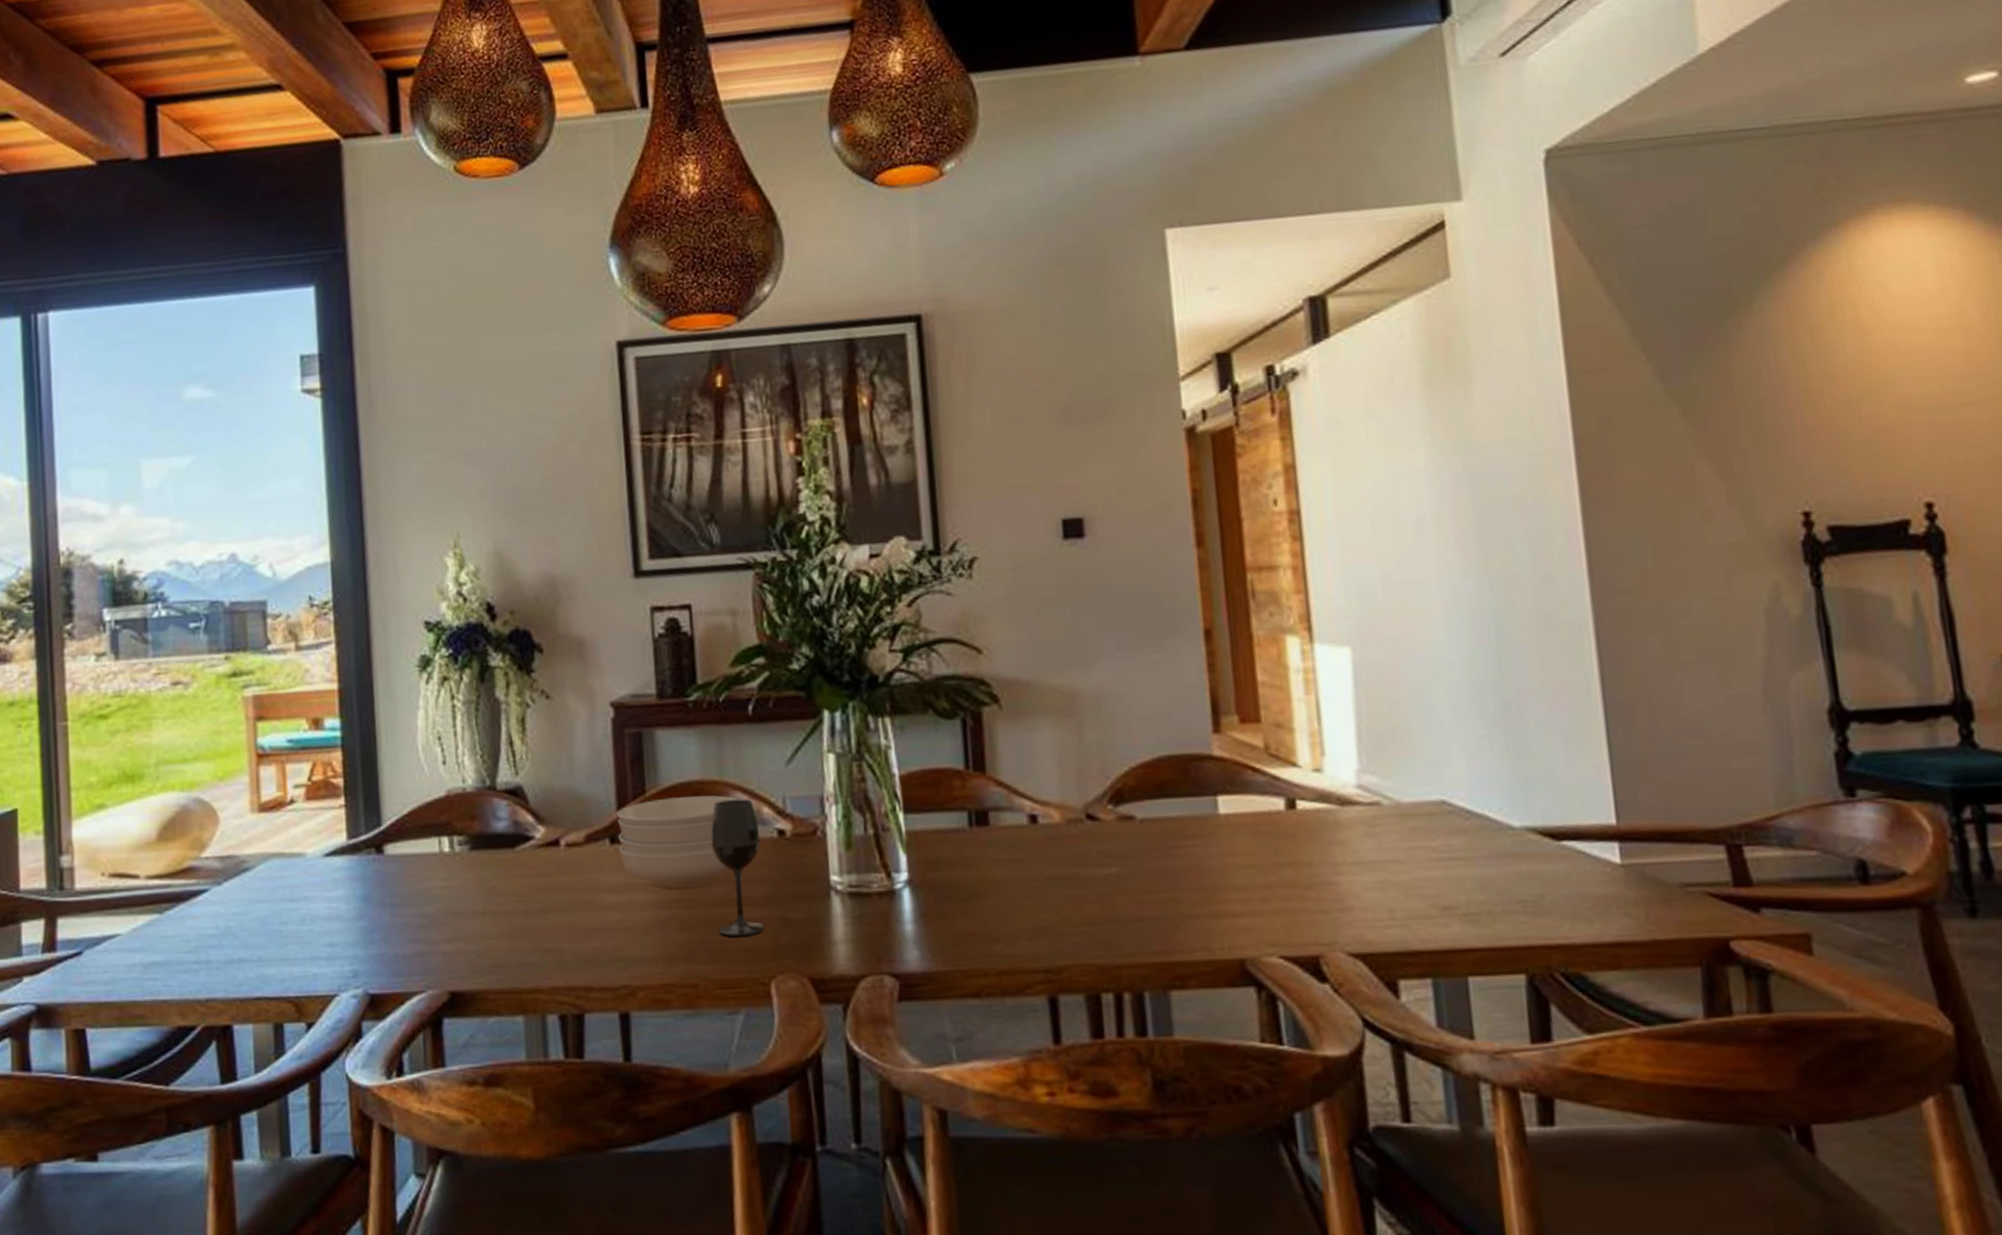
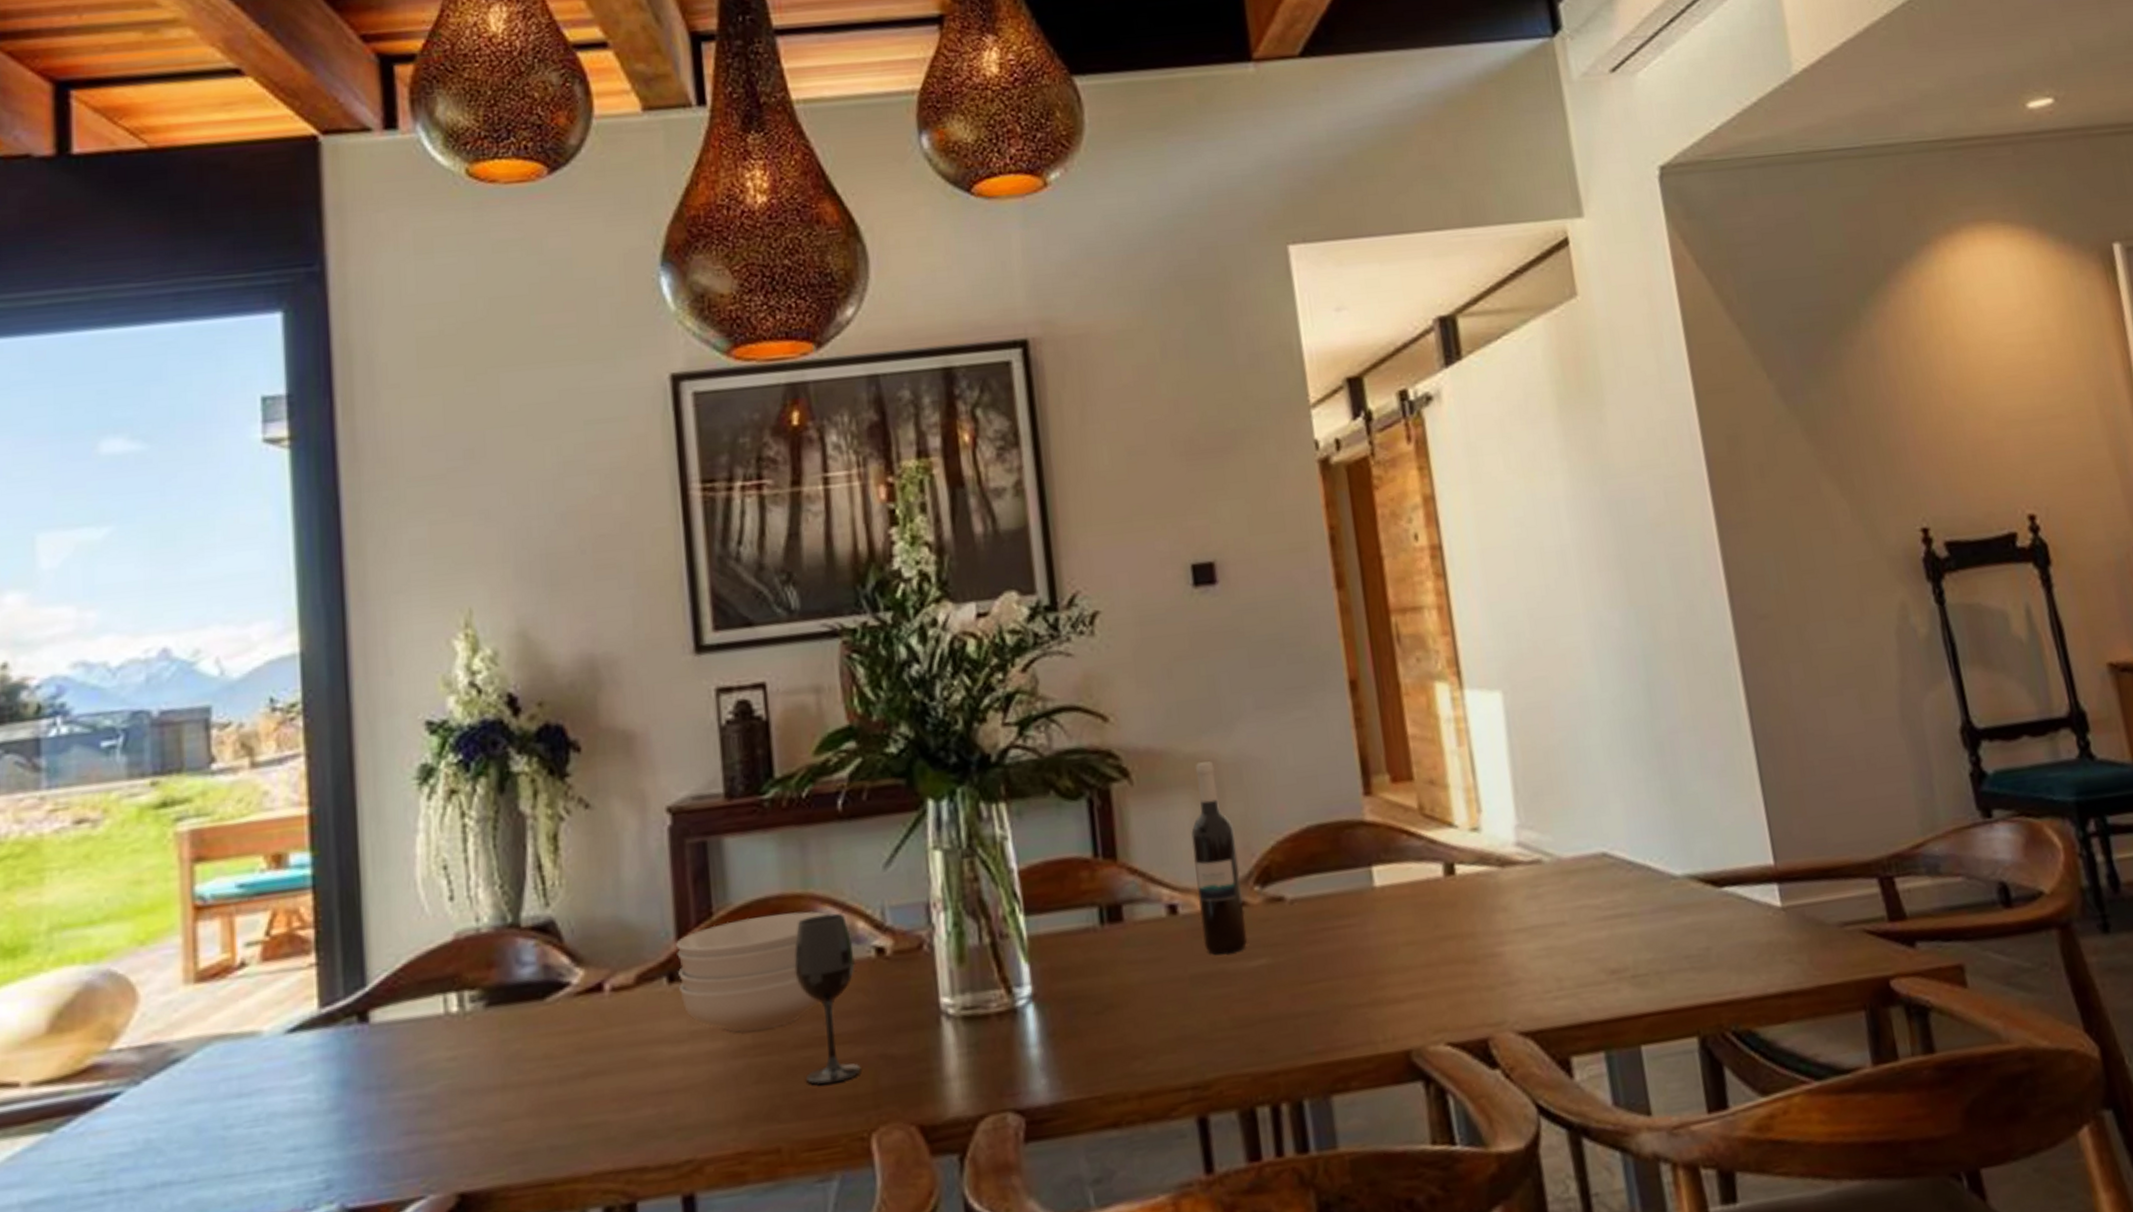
wine bottle: none [1052,694,1100,861] -> present [1191,761,1248,954]

